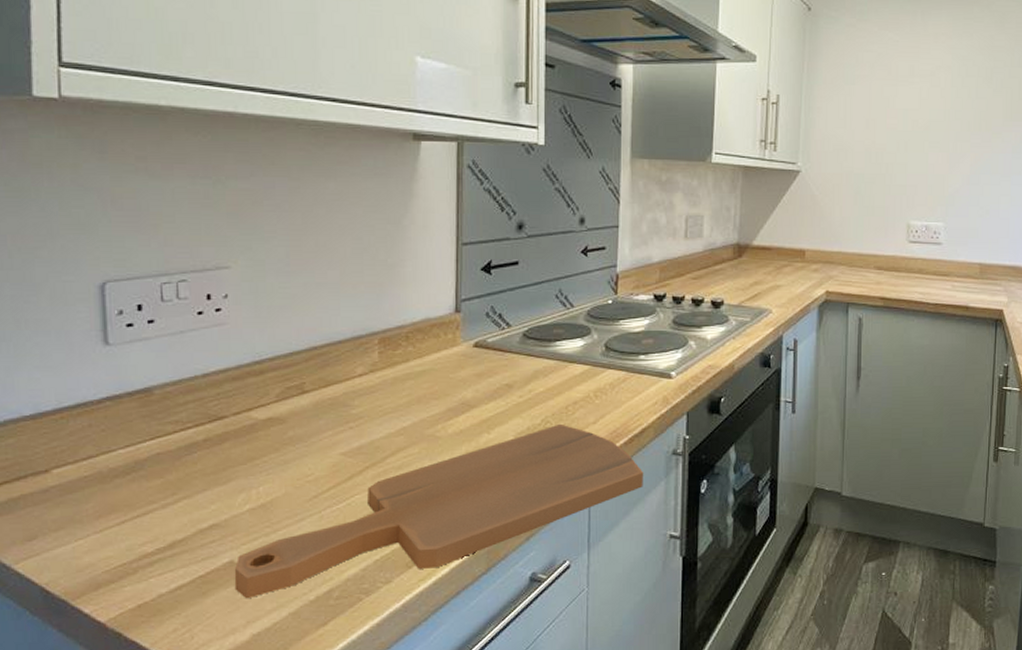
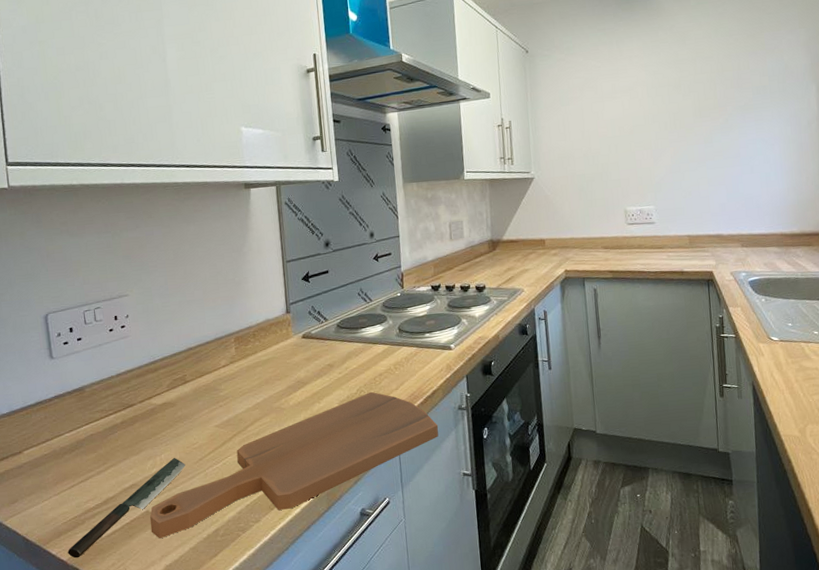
kitchen knife: none [108,492,293,620] -> present [67,458,185,559]

